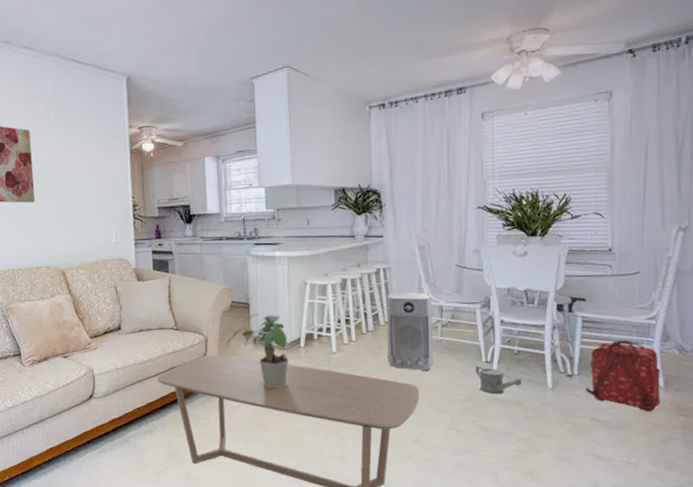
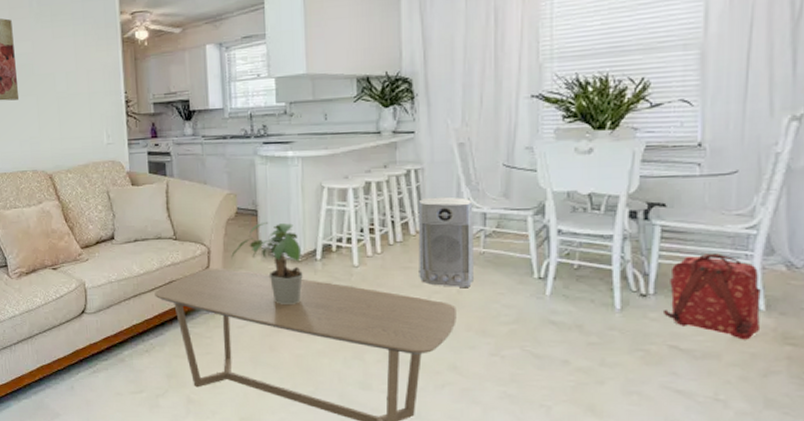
watering can: present [475,365,521,395] -> none [525,282,582,316]

